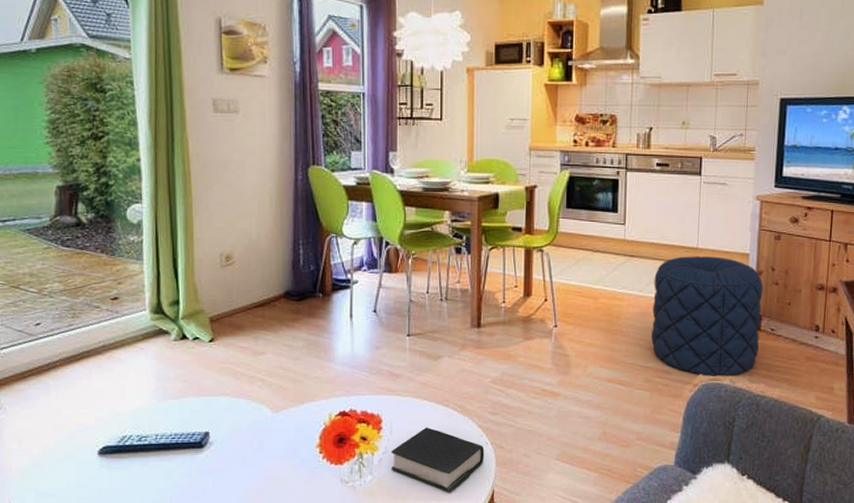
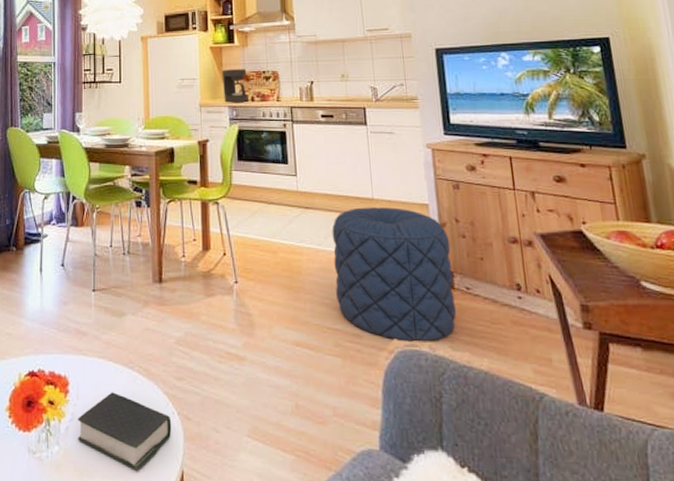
coffee maker: none [555,110,584,148] -> present [221,69,249,103]

